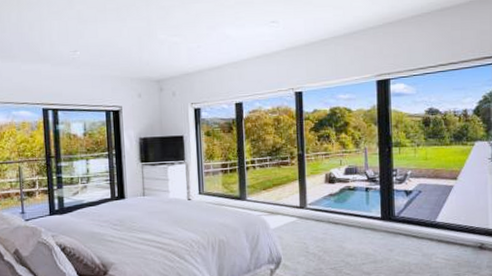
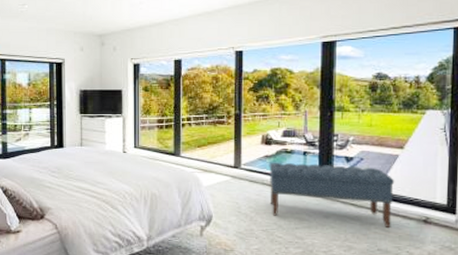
bench: none [333,199,451,256] -> present [269,162,395,228]

